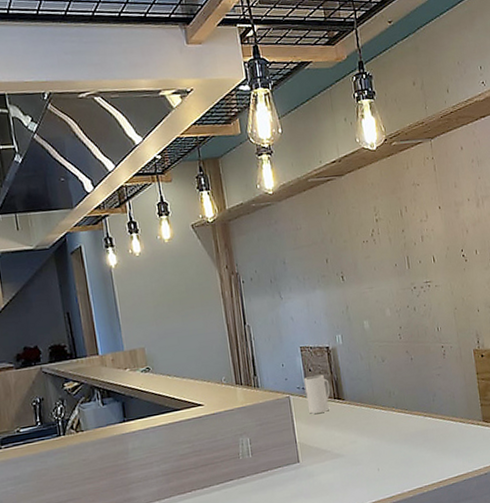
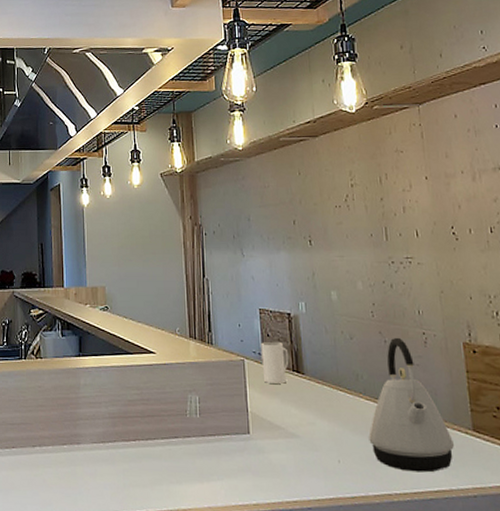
kettle: none [401,353,469,466] -> present [368,337,454,473]

